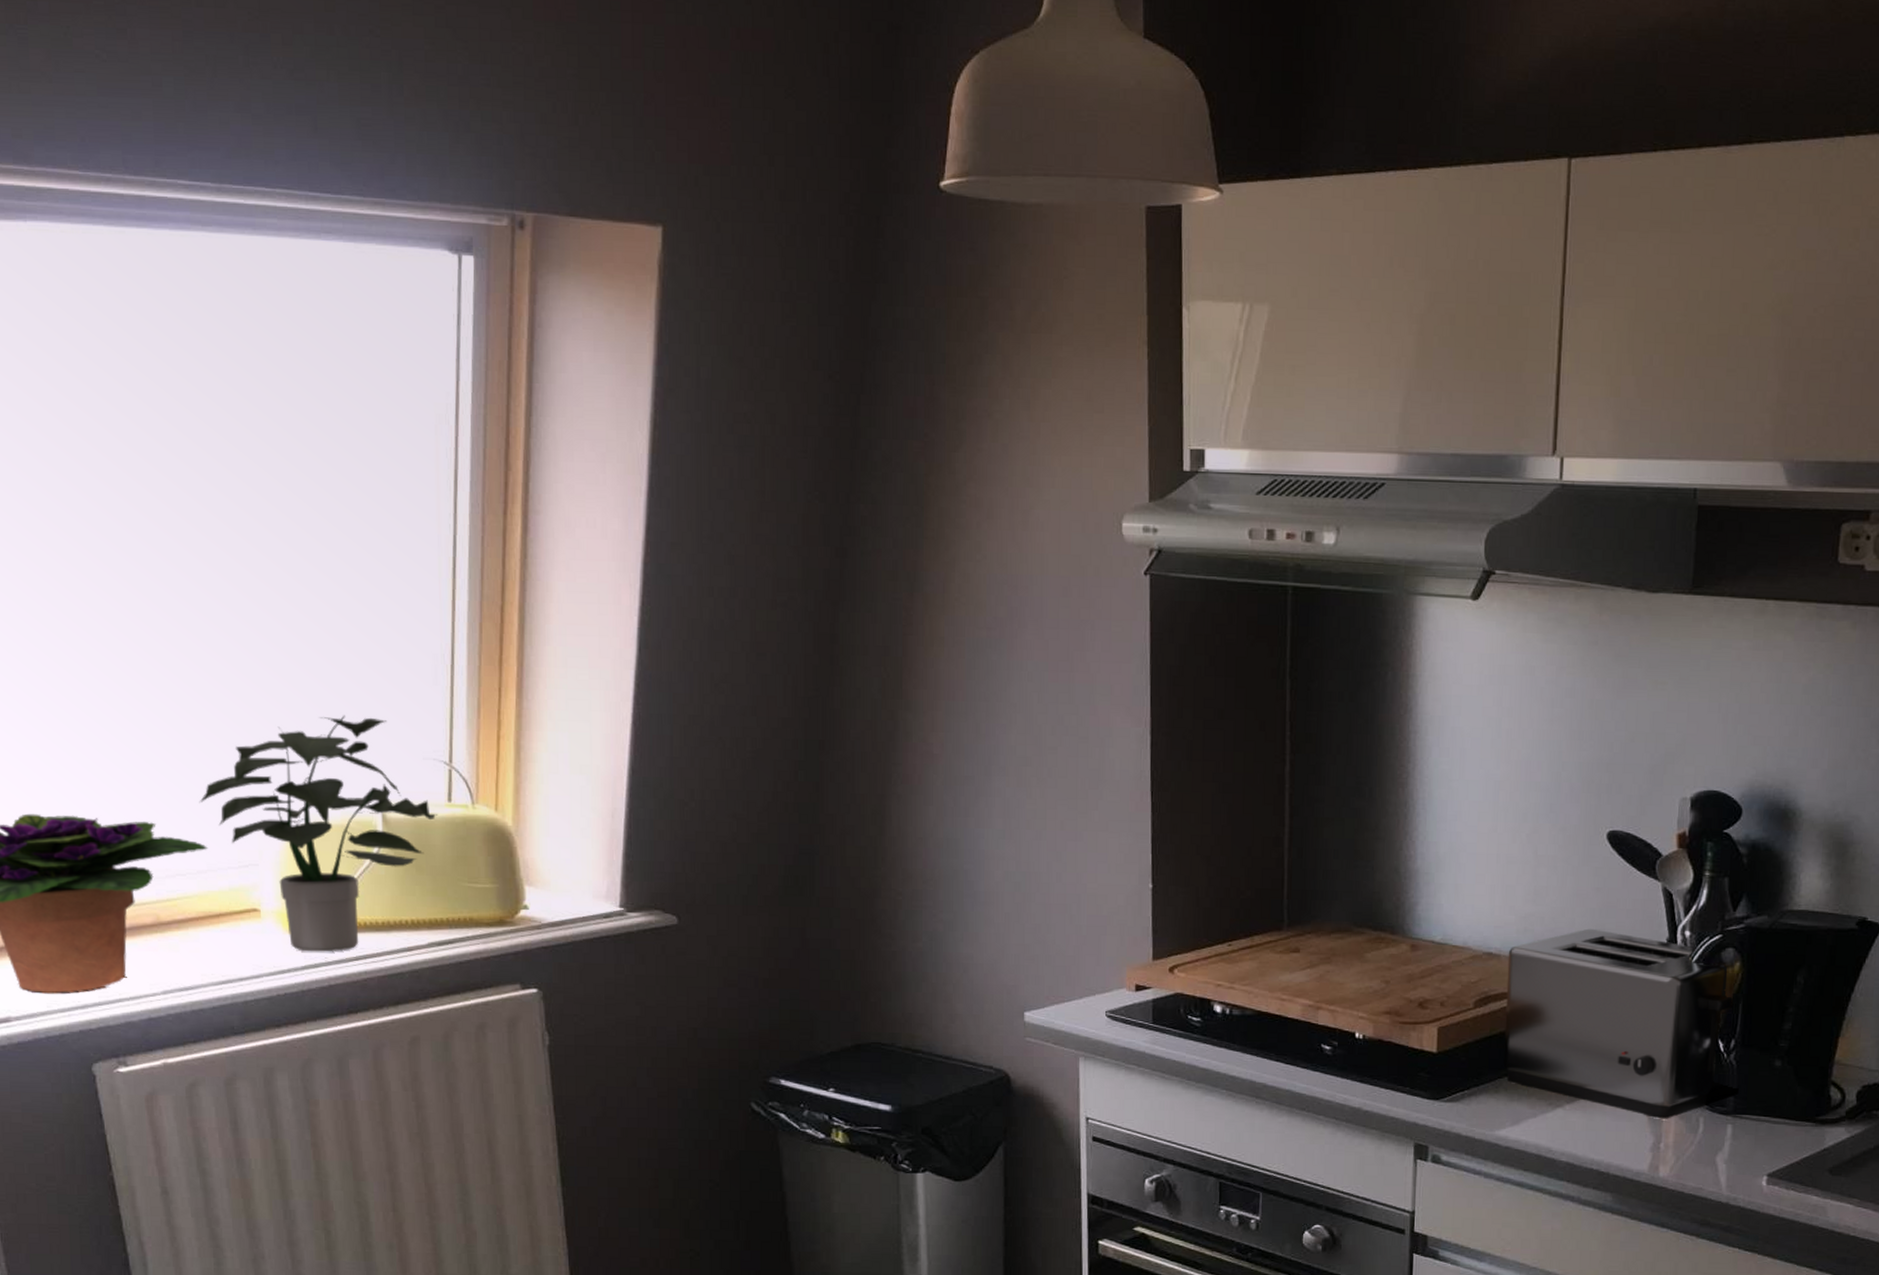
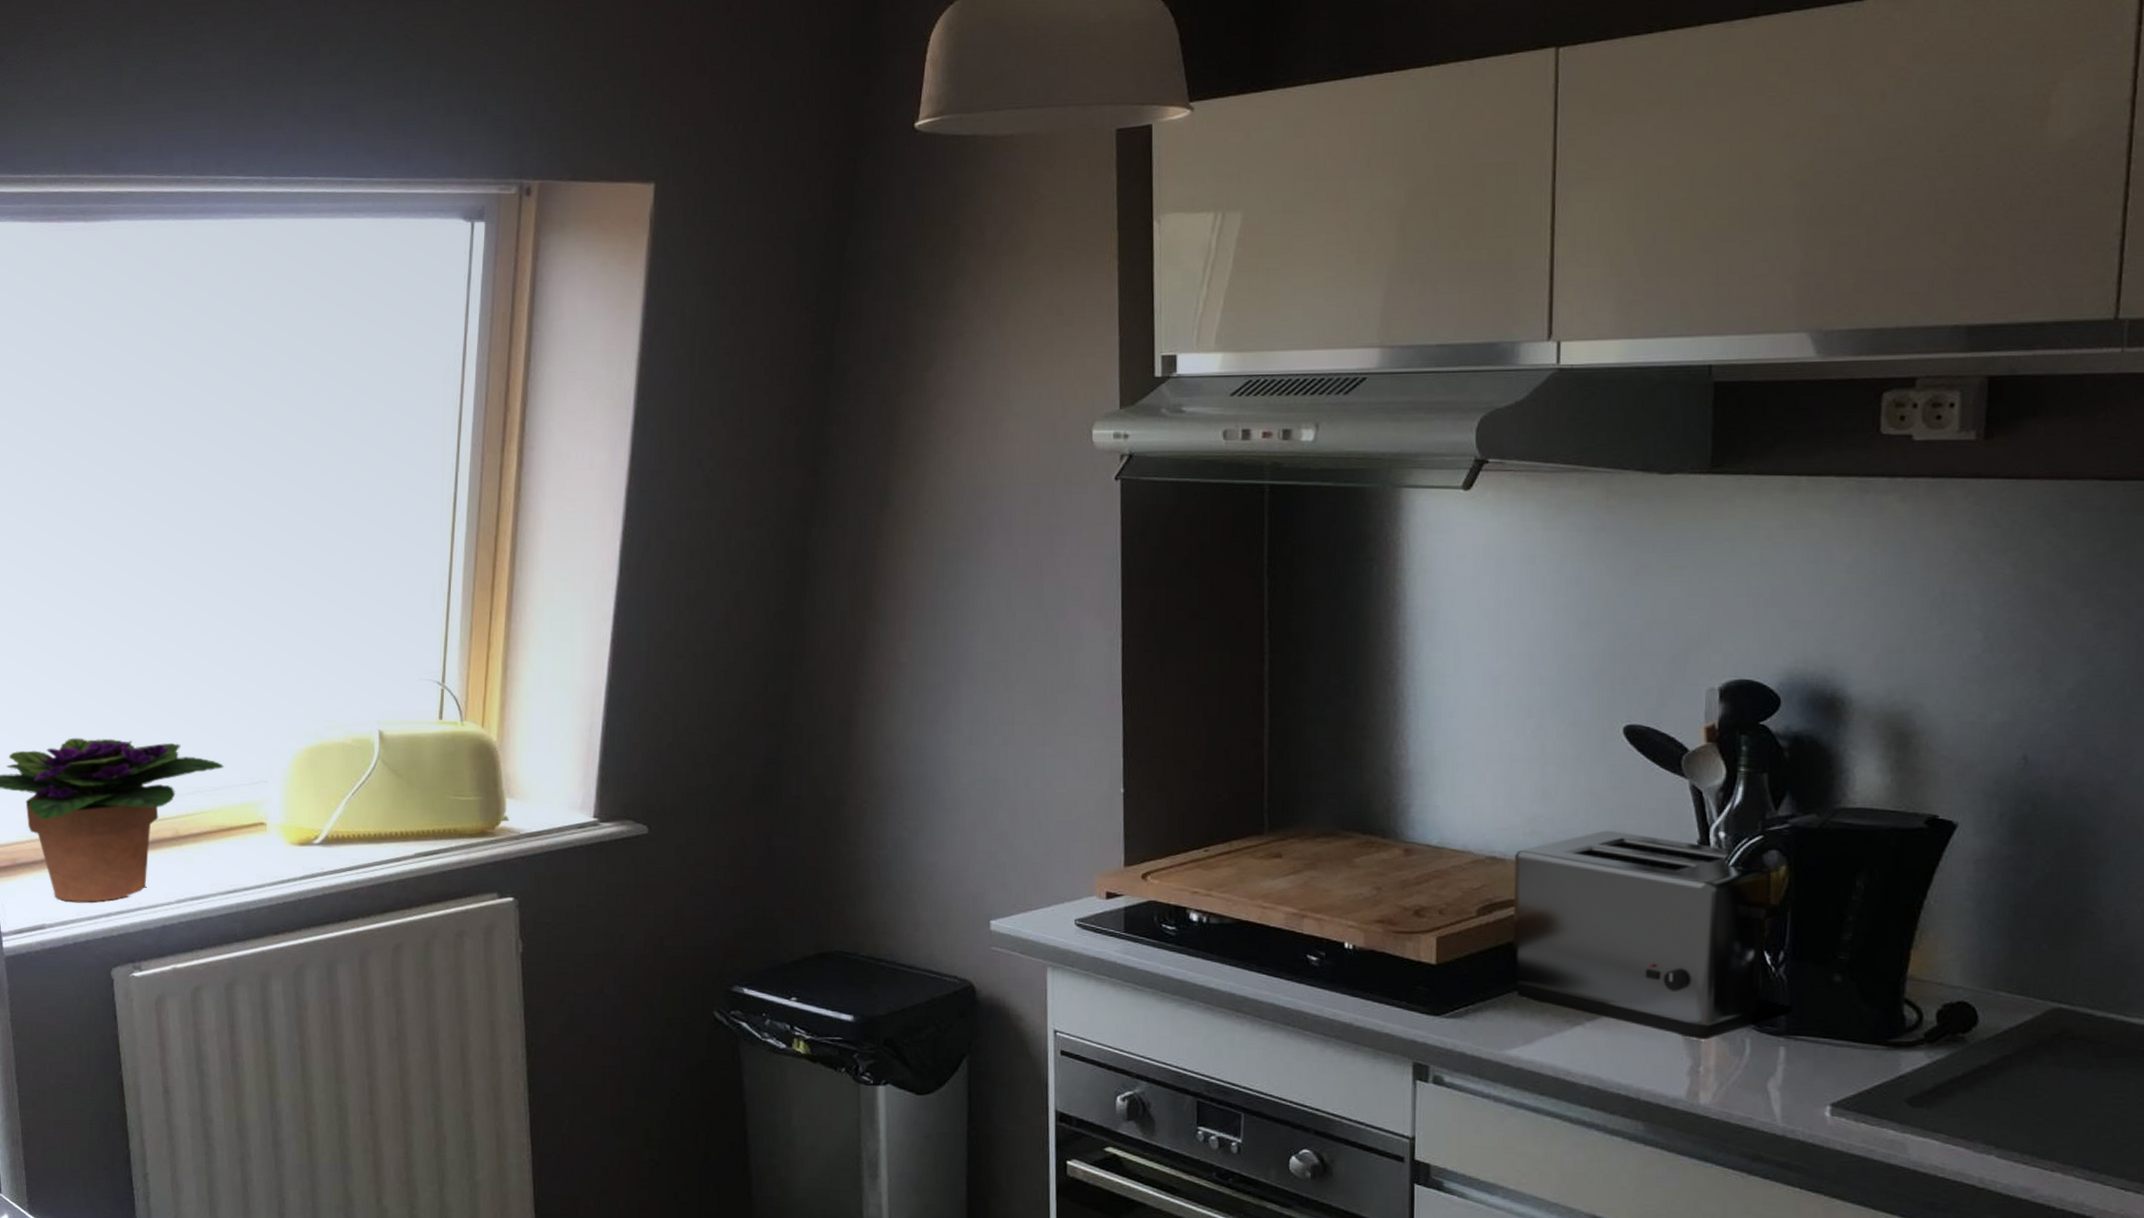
potted plant: present [199,715,439,952] -> none [219,641,430,863]

